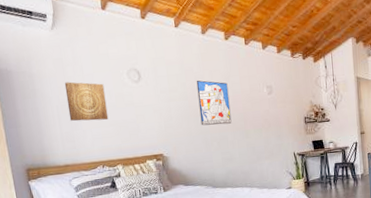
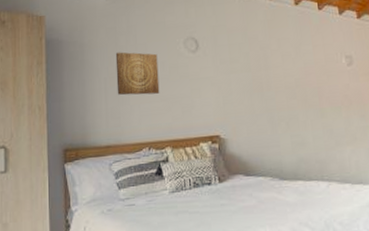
wall art: present [196,80,232,126] -> none [261,49,304,102]

